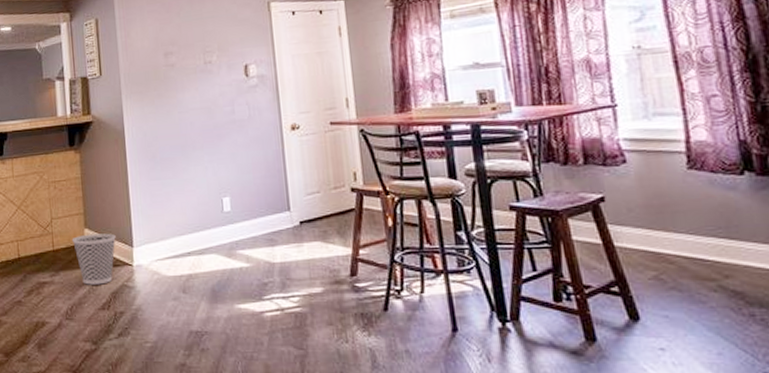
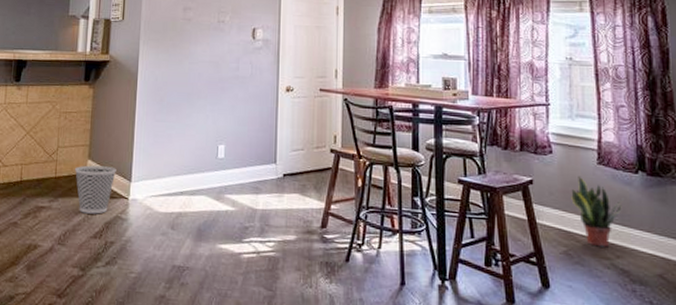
potted plant: none [655,185,729,267] -> present [571,175,625,248]

